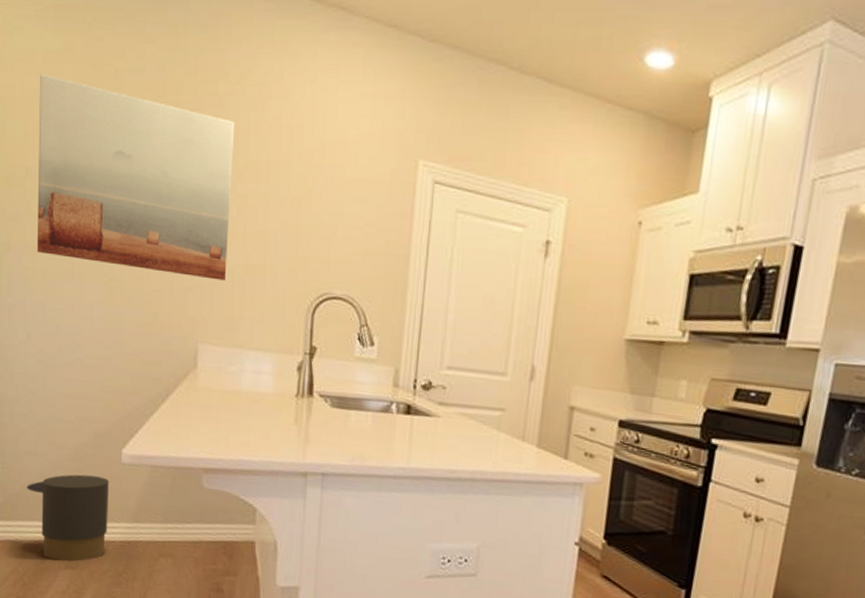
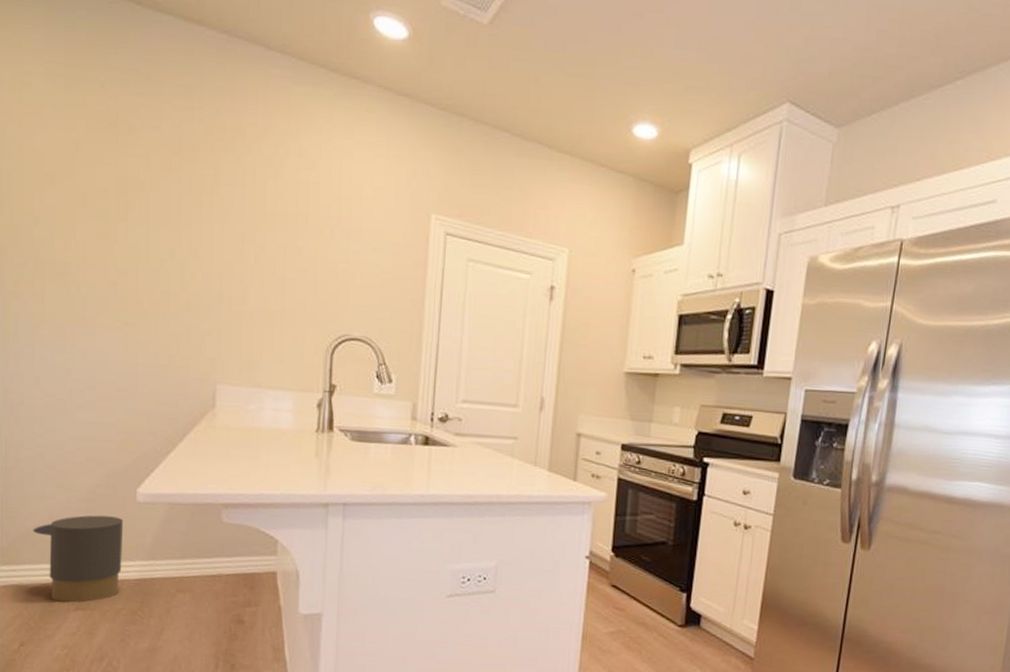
wall art: present [37,73,235,281] -> none [46,127,252,324]

